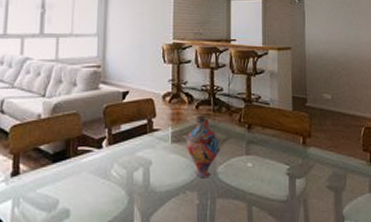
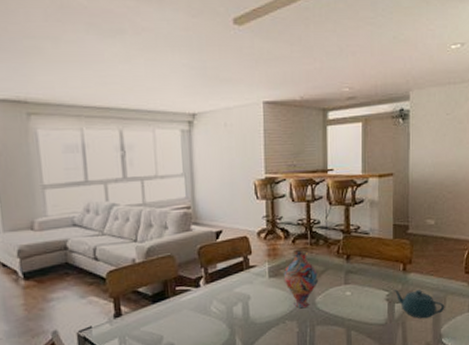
teapot: none [294,164,346,198] -> present [394,289,445,319]

